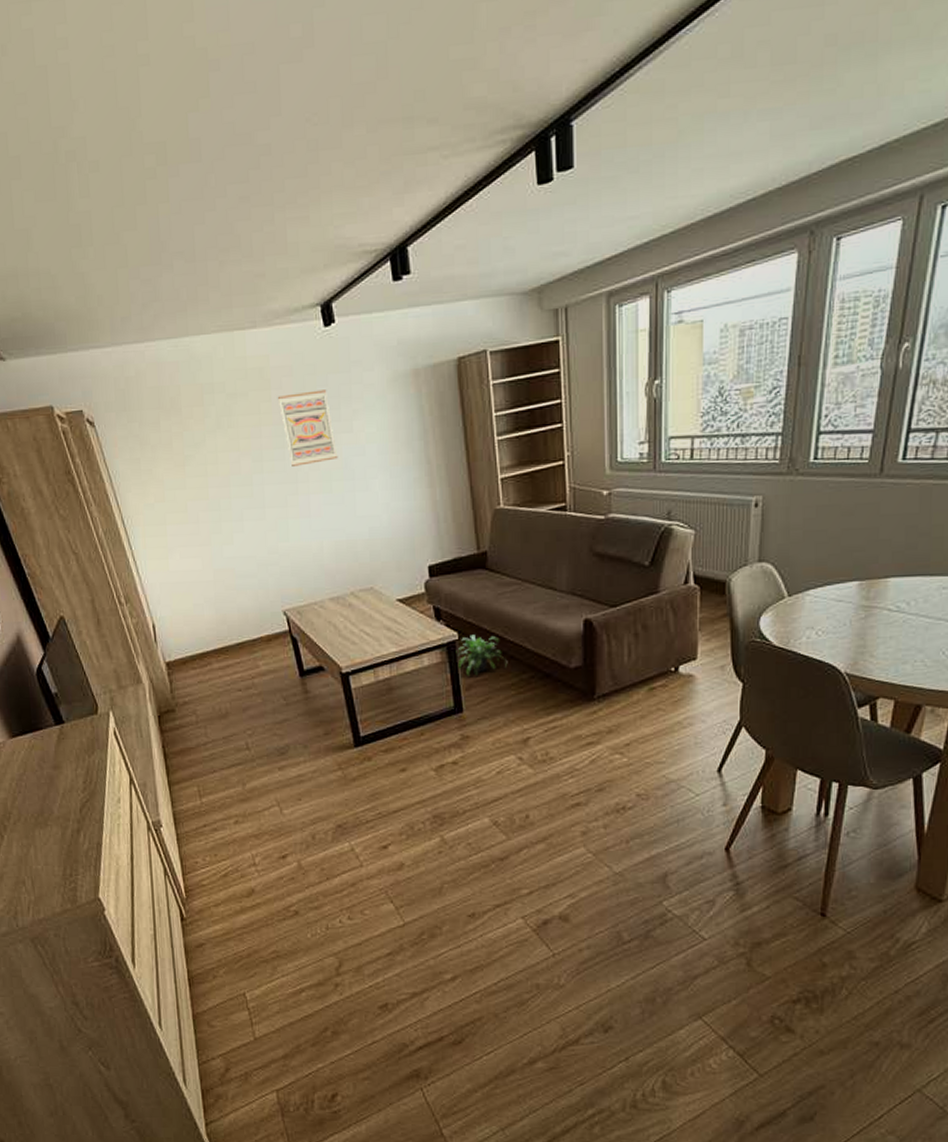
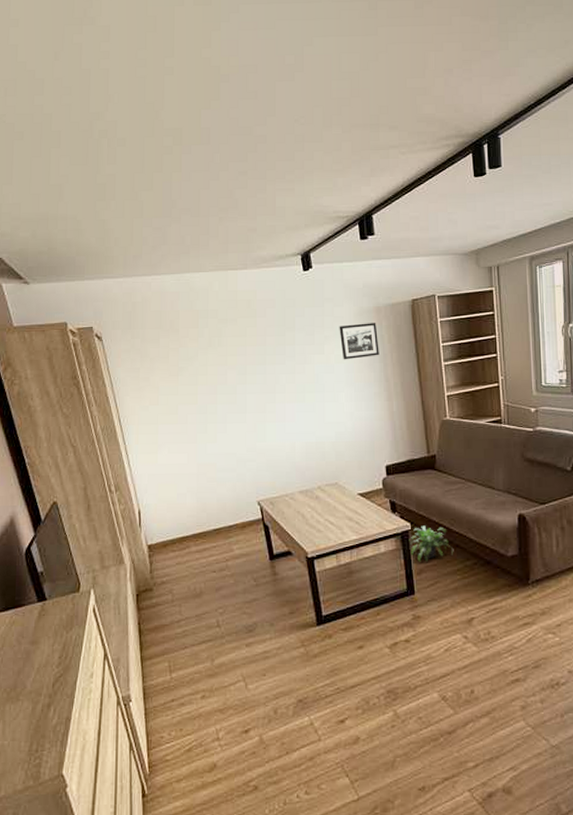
wall art: present [277,390,338,466] -> none [261,319,311,379]
picture frame: none [369,390,419,439] -> present [339,323,379,360]

